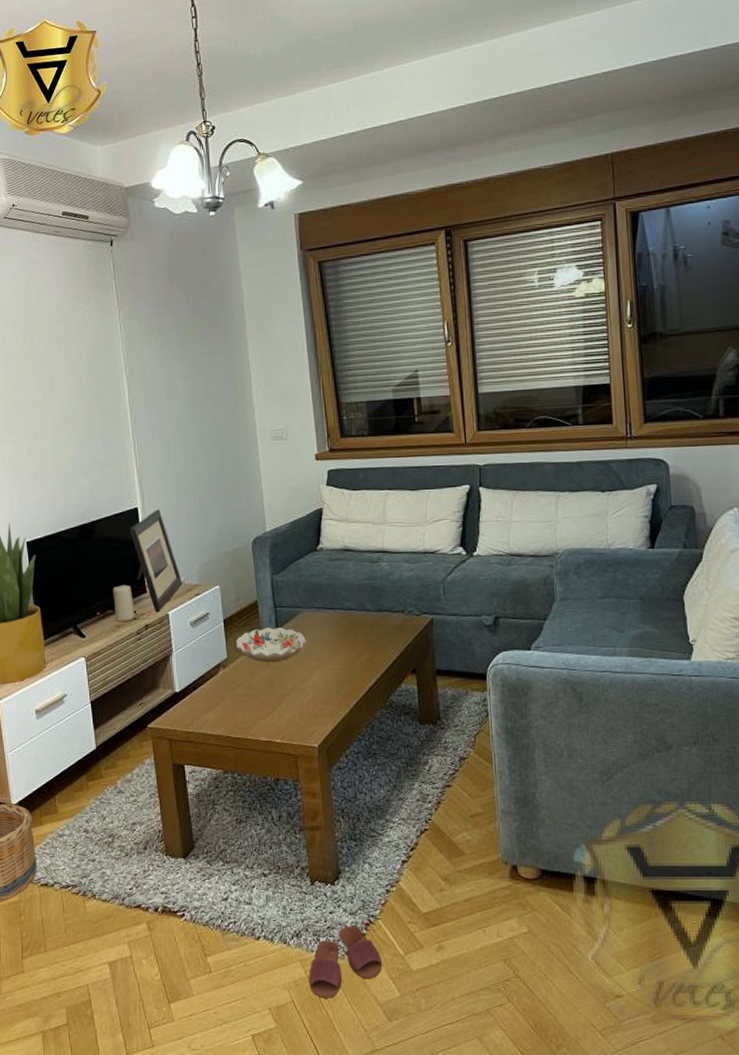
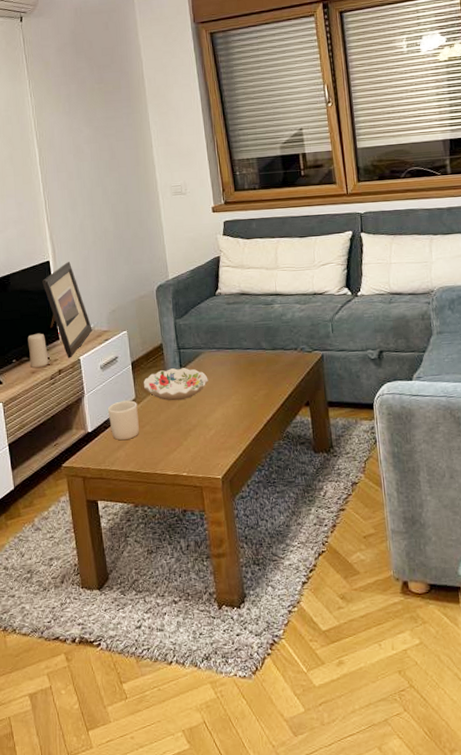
mug: none [197,660,231,701] -> present [107,400,140,440]
slippers: present [309,926,382,998] -> none [219,646,287,718]

